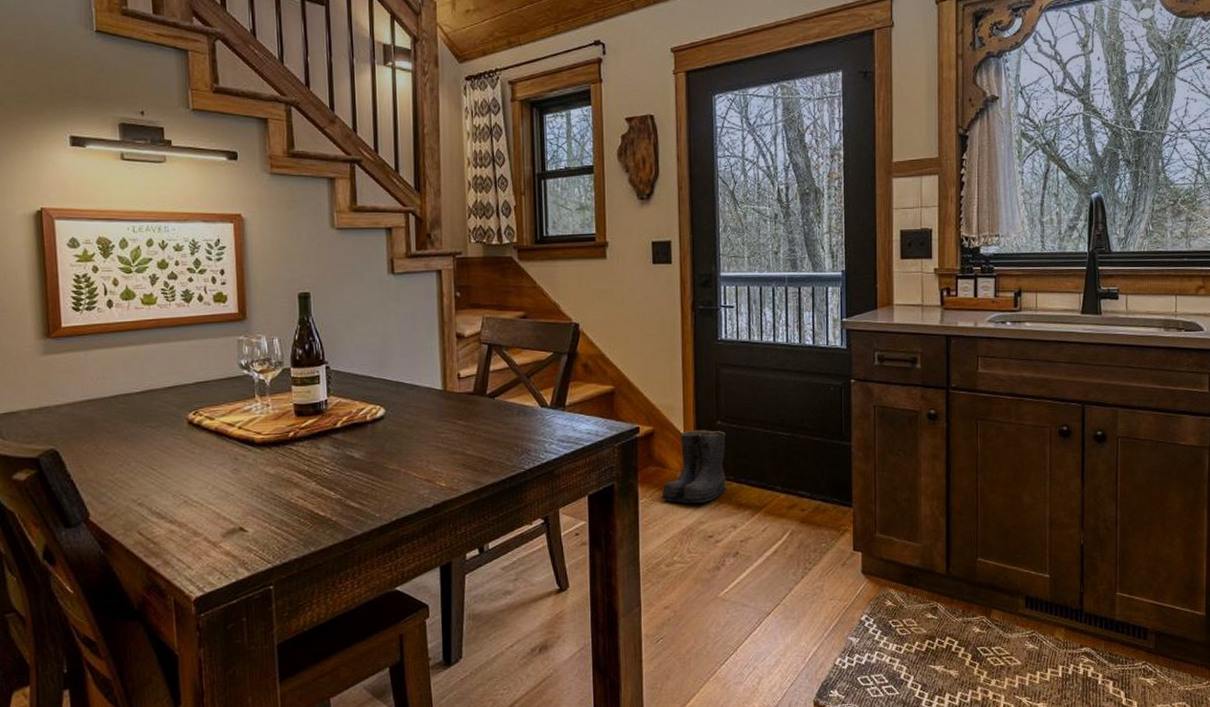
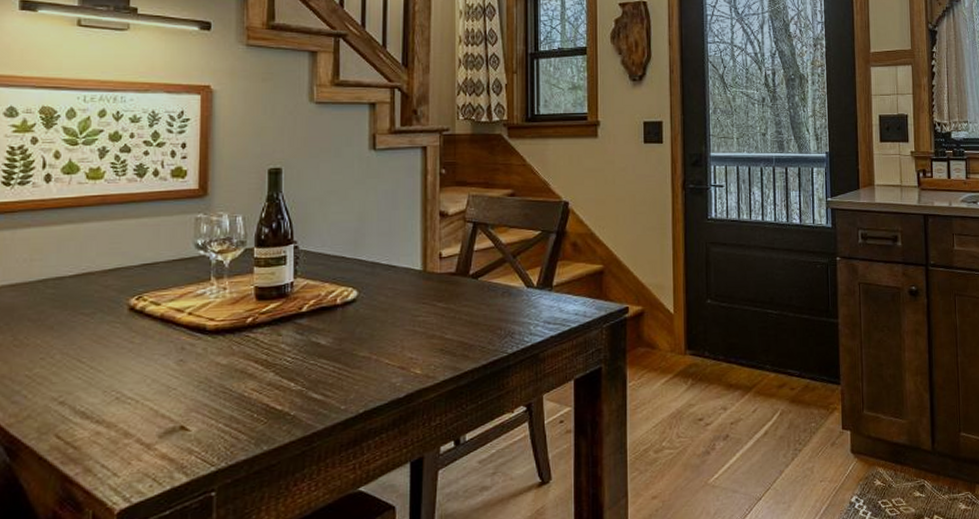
boots: present [660,429,728,504] -> none [649,308,718,386]

